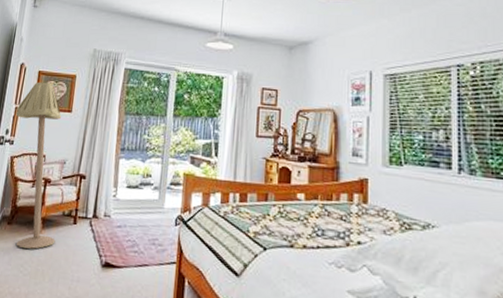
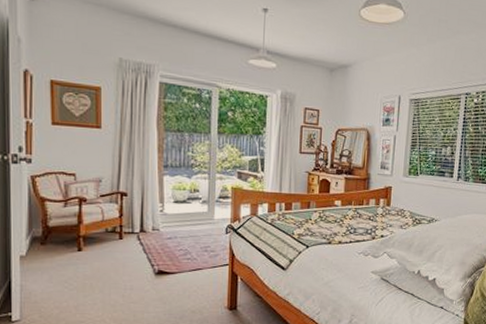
floor lamp: present [15,81,62,249] -> none [28,93,101,267]

